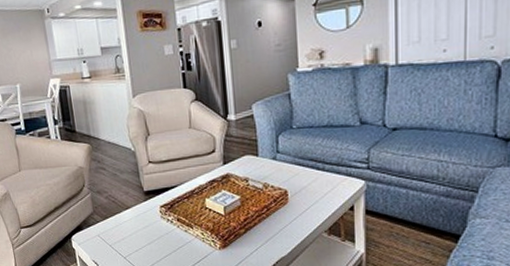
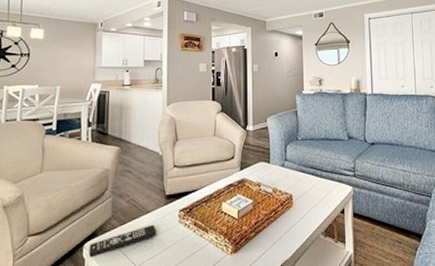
remote control: none [76,219,140,248] -> present [89,224,156,258]

